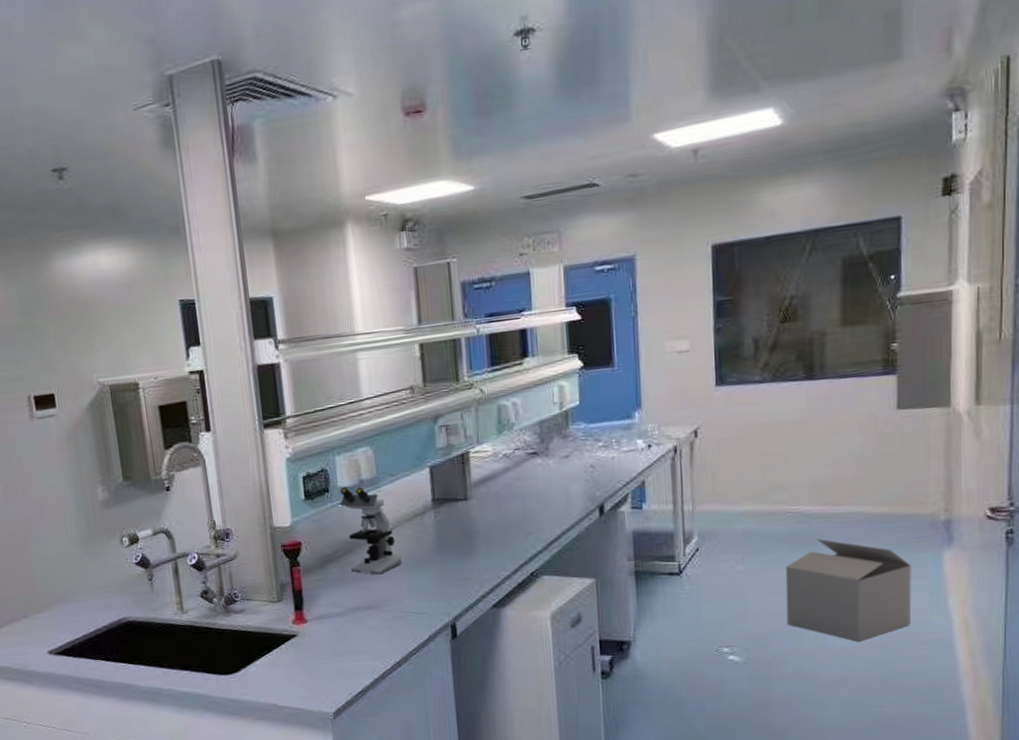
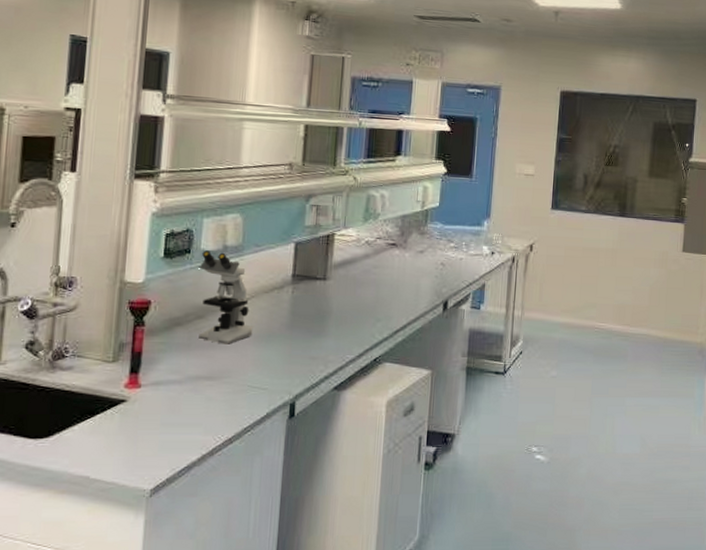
cardboard box: present [785,539,912,642] -> none [586,354,683,450]

